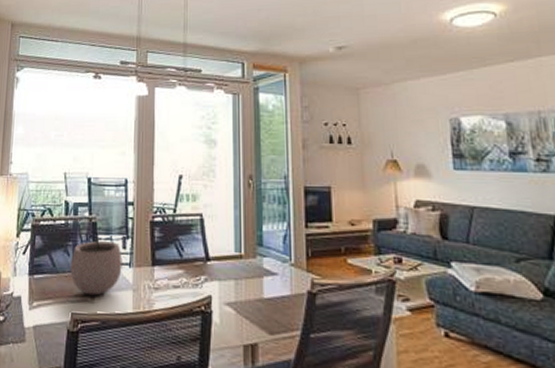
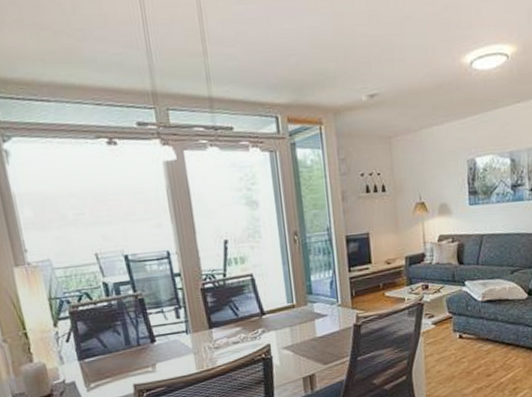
plant pot: present [70,227,123,296] -> none [122,302,180,367]

